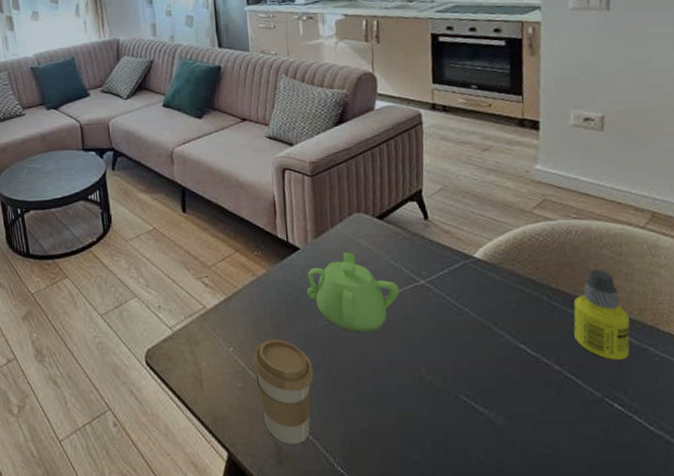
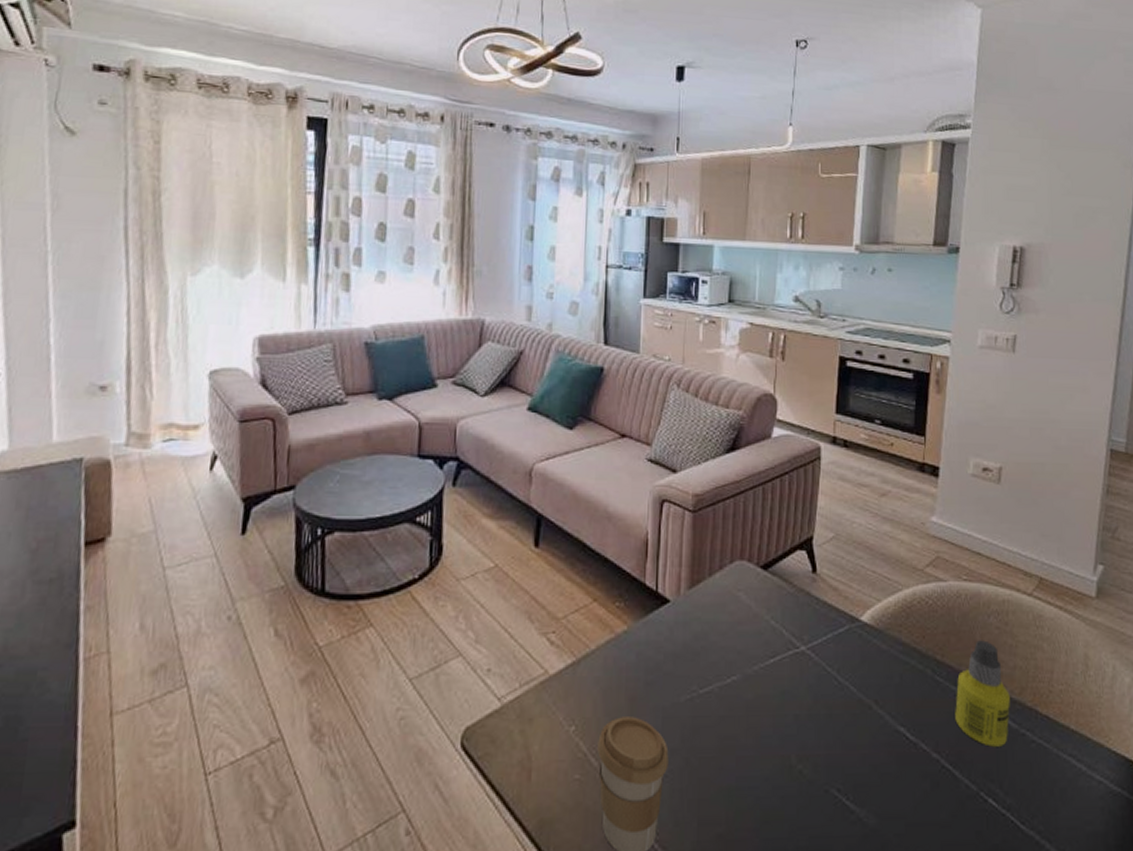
teapot: present [307,252,400,333] -> none [673,608,778,710]

